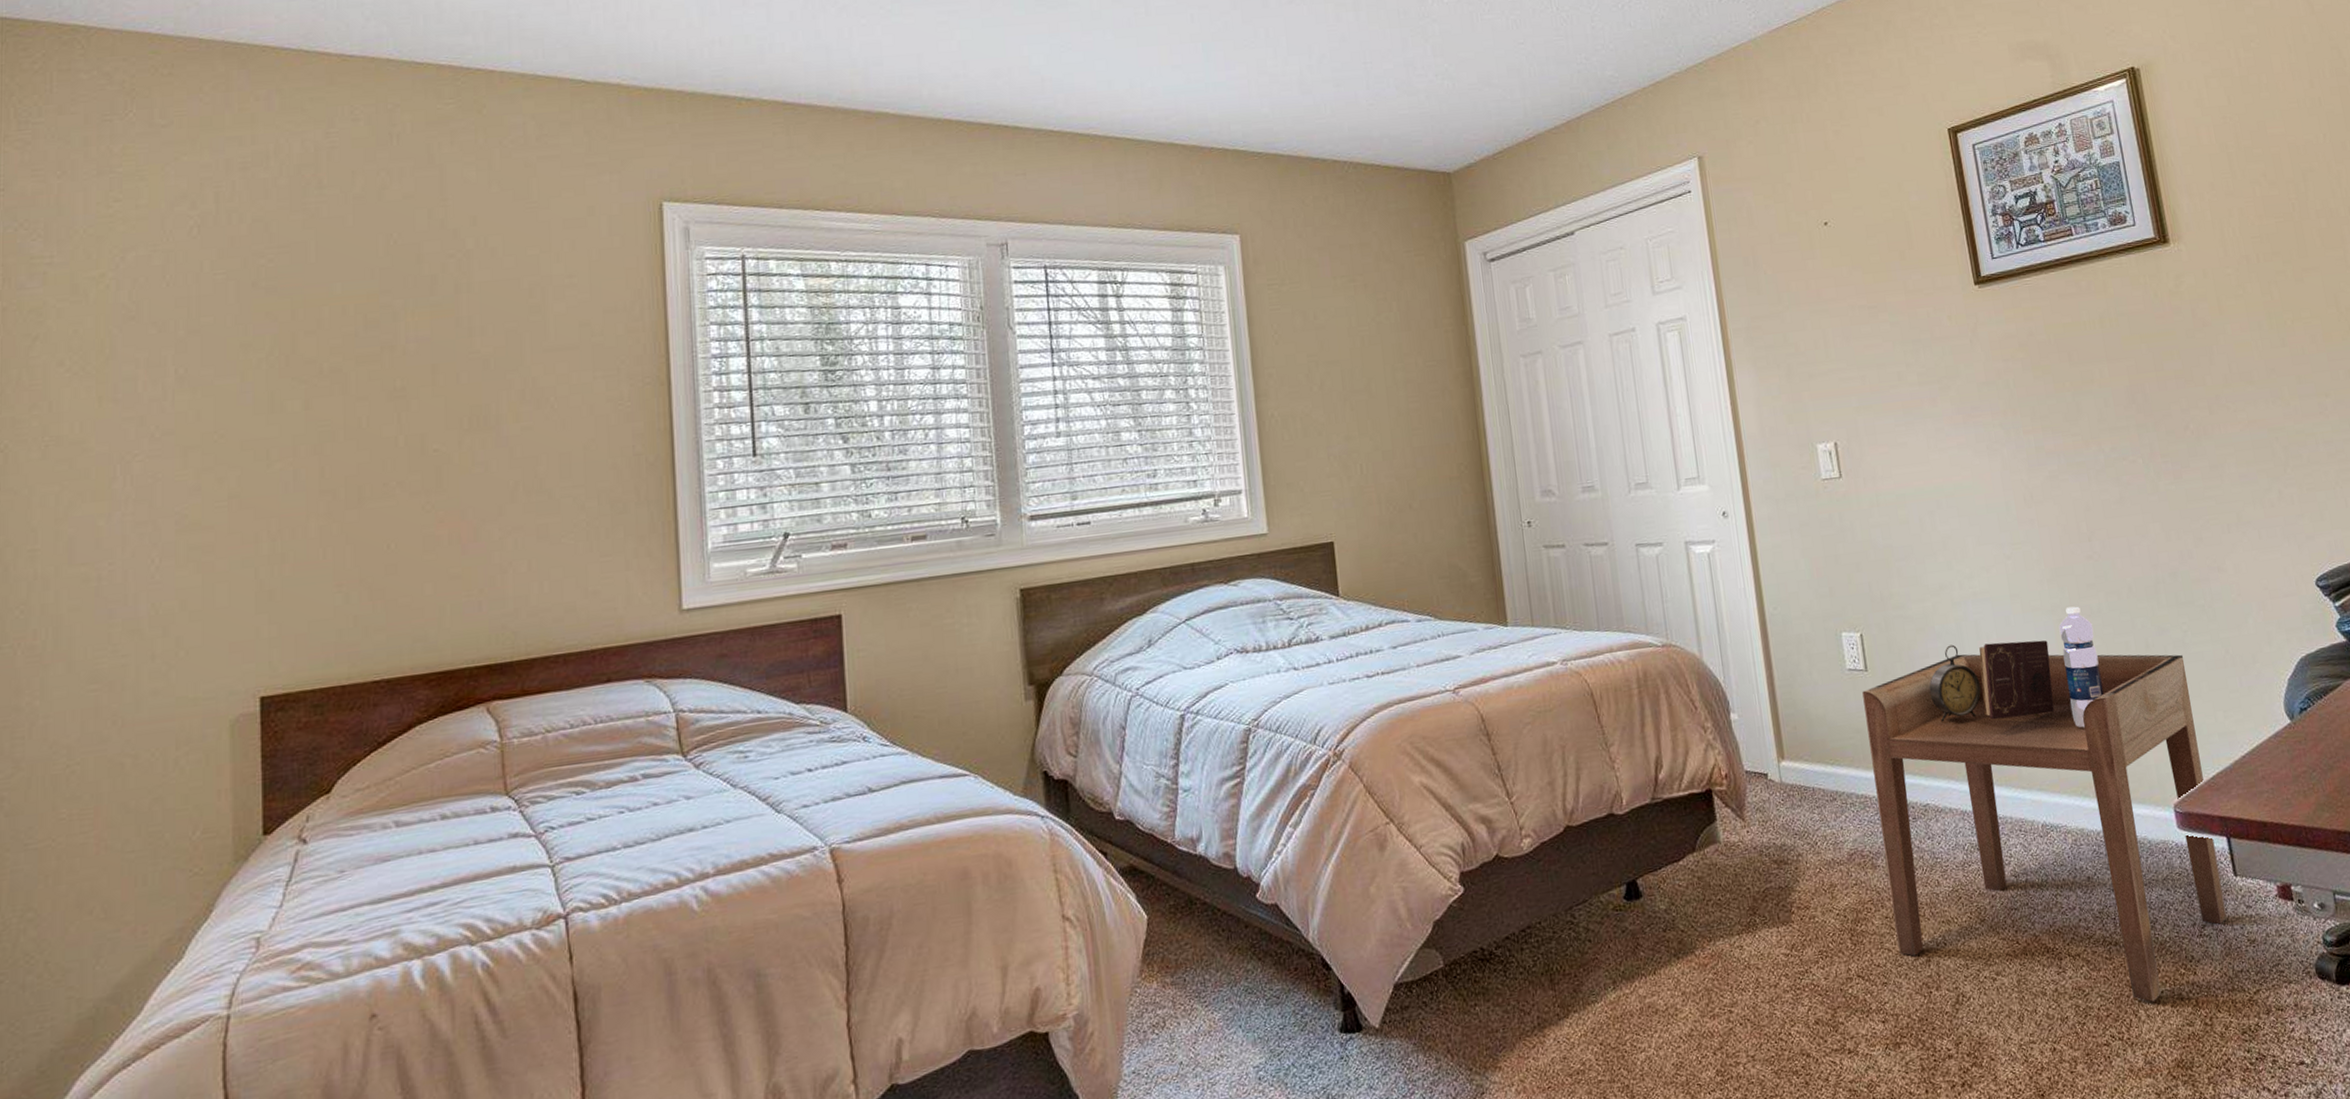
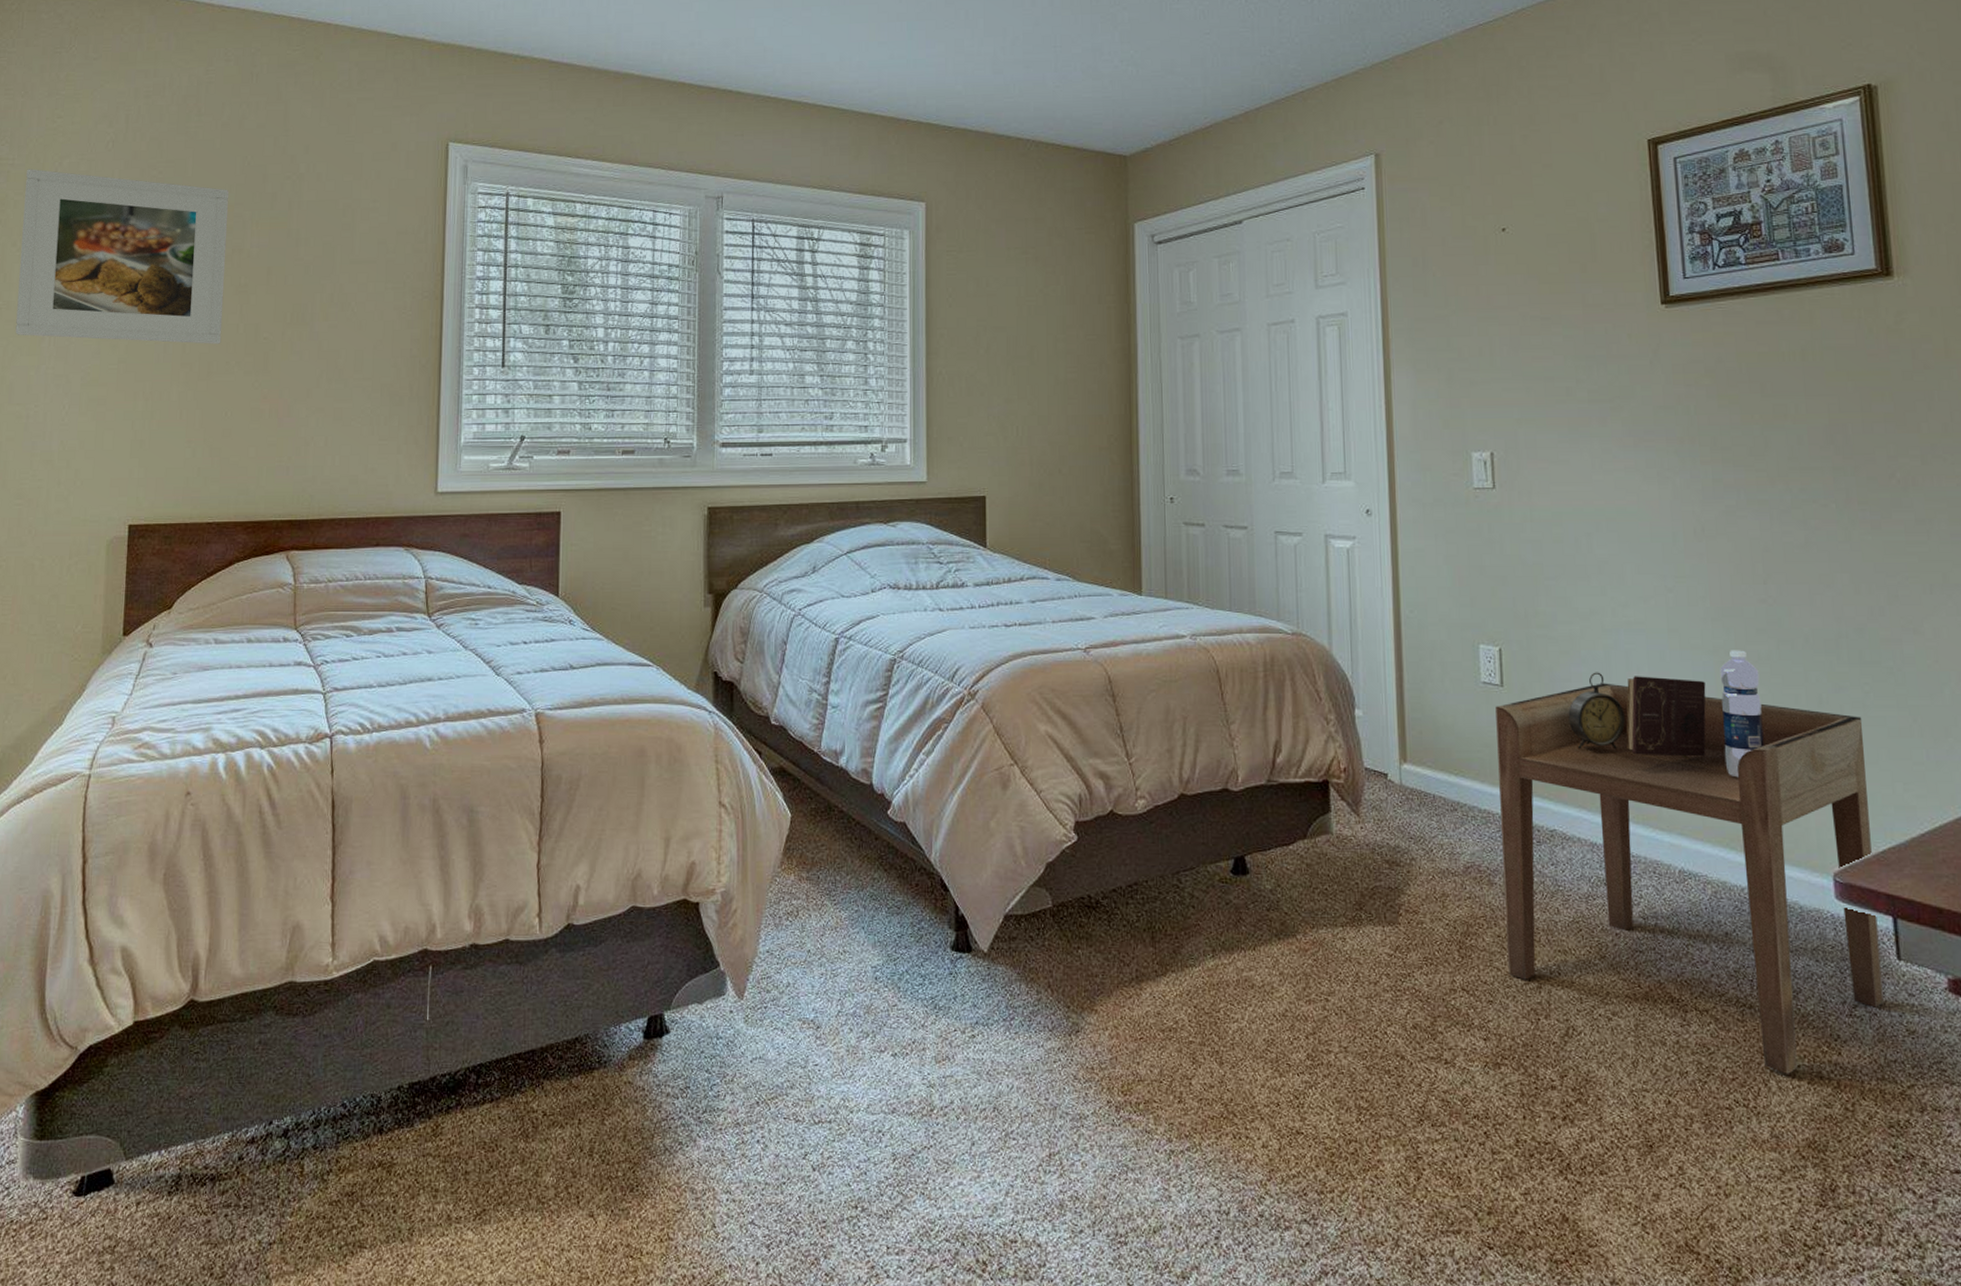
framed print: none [72,267,375,478] -> present [15,169,229,344]

